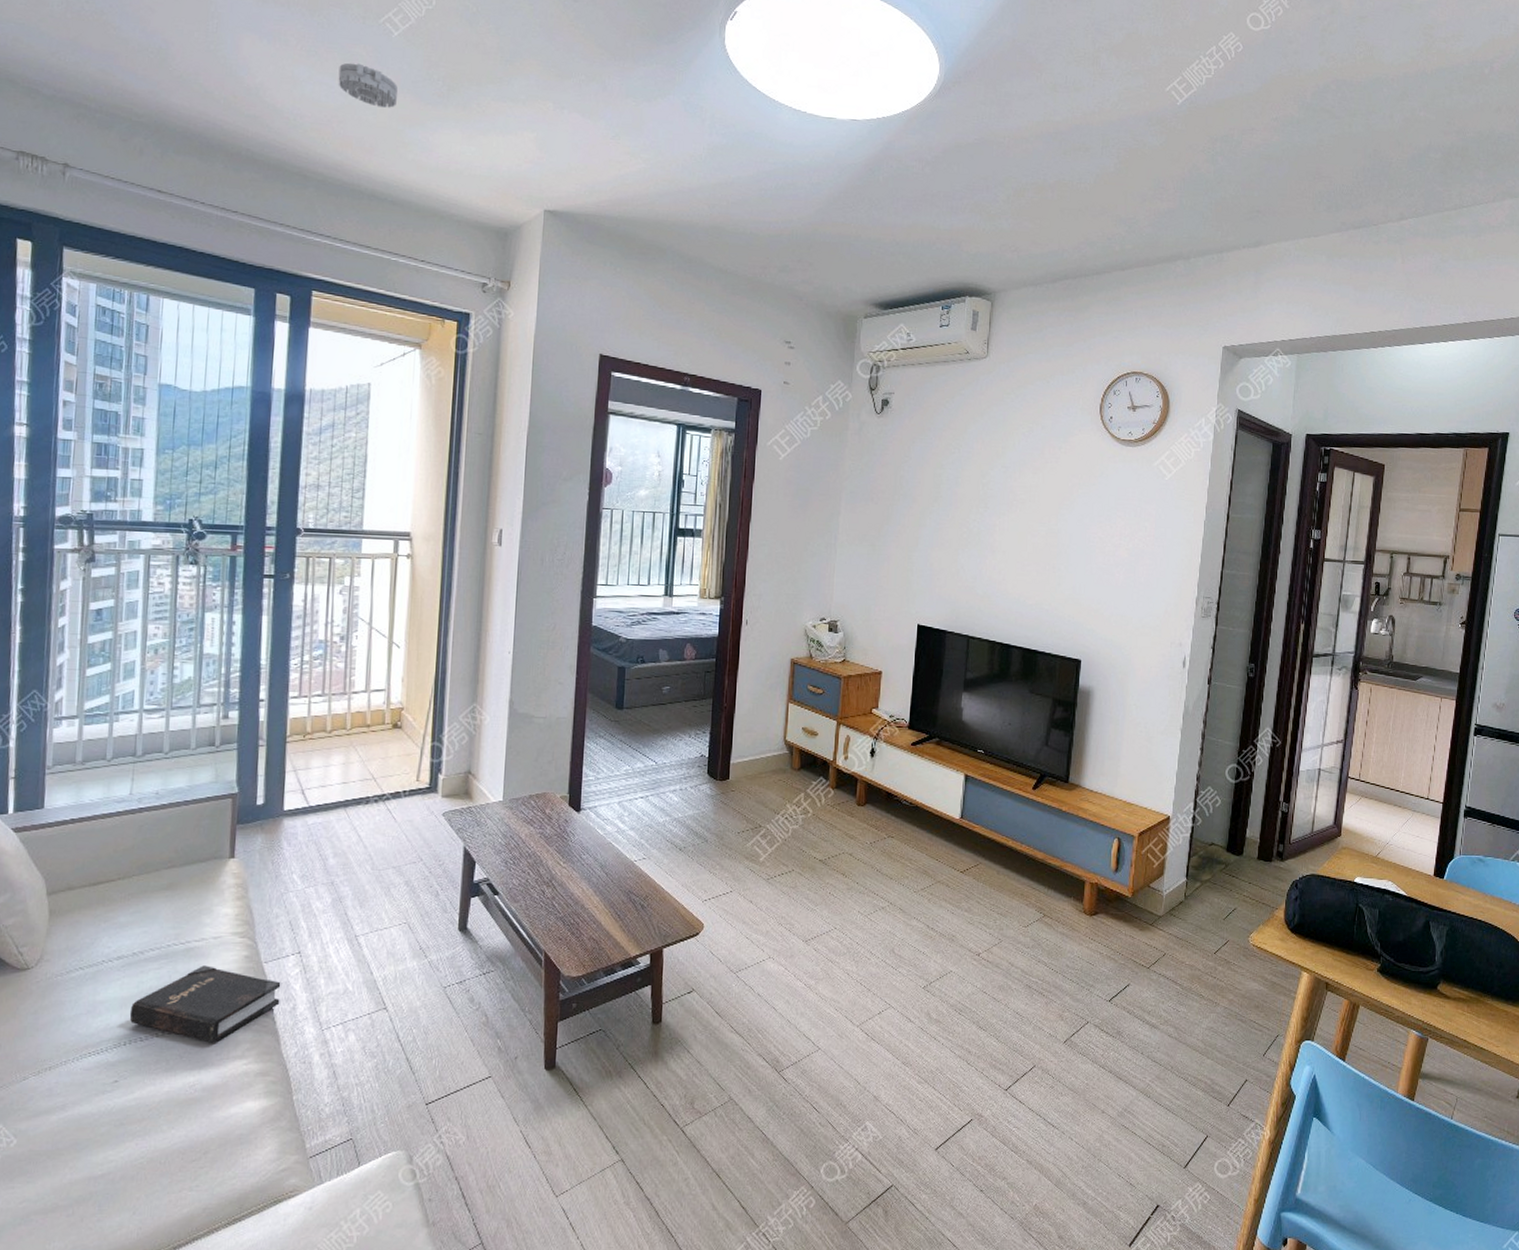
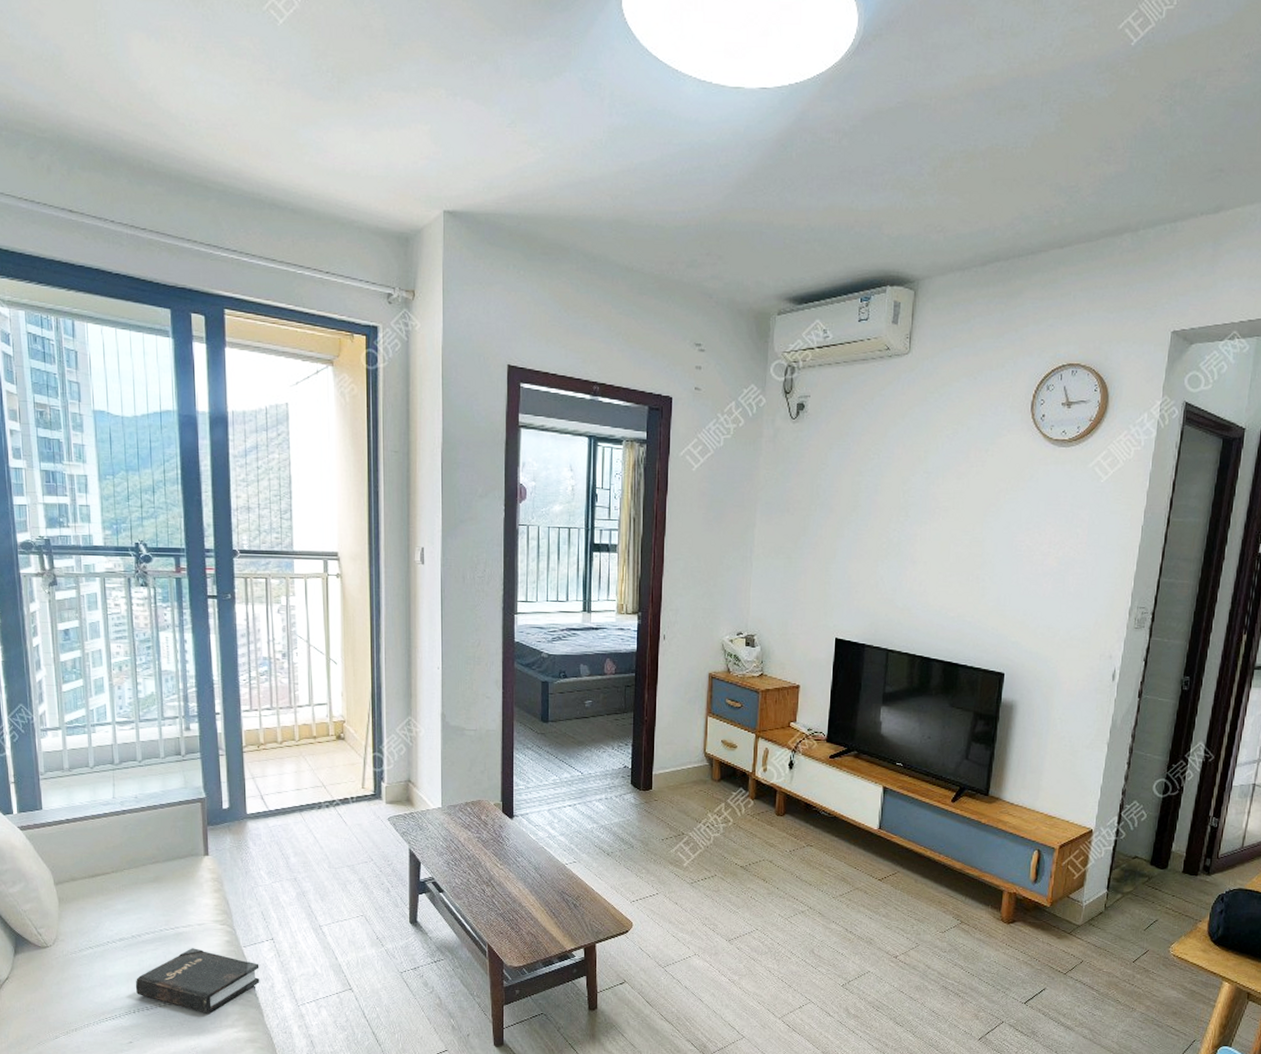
smoke detector: present [338,62,398,108] -> none [228,58,288,106]

